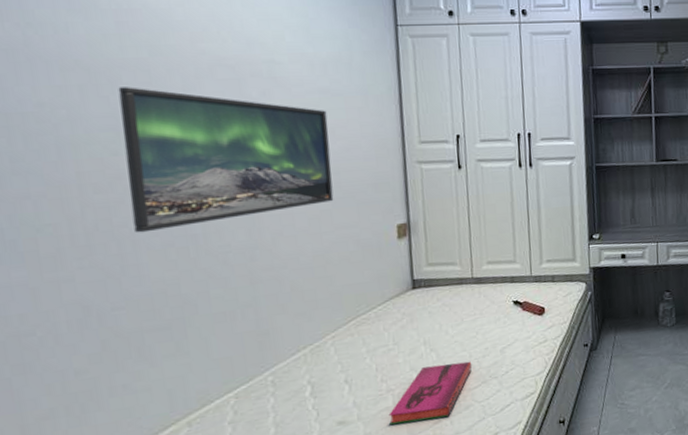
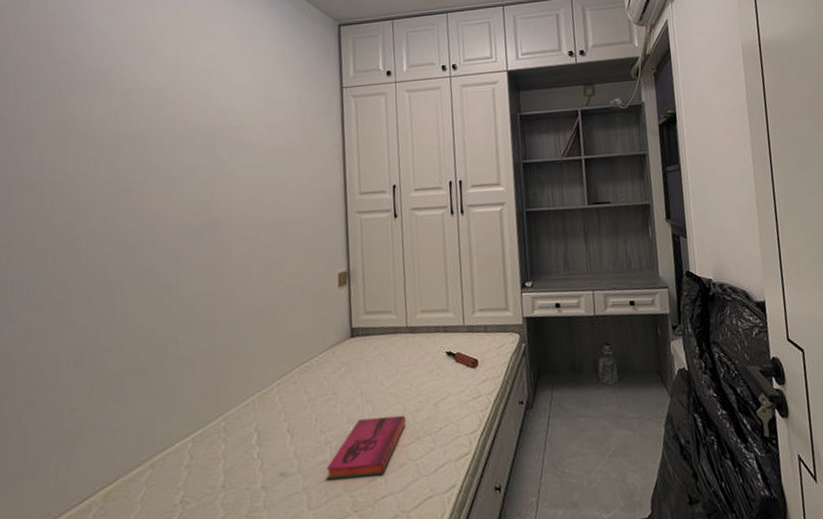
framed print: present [118,87,334,233] -> none [122,155,284,282]

